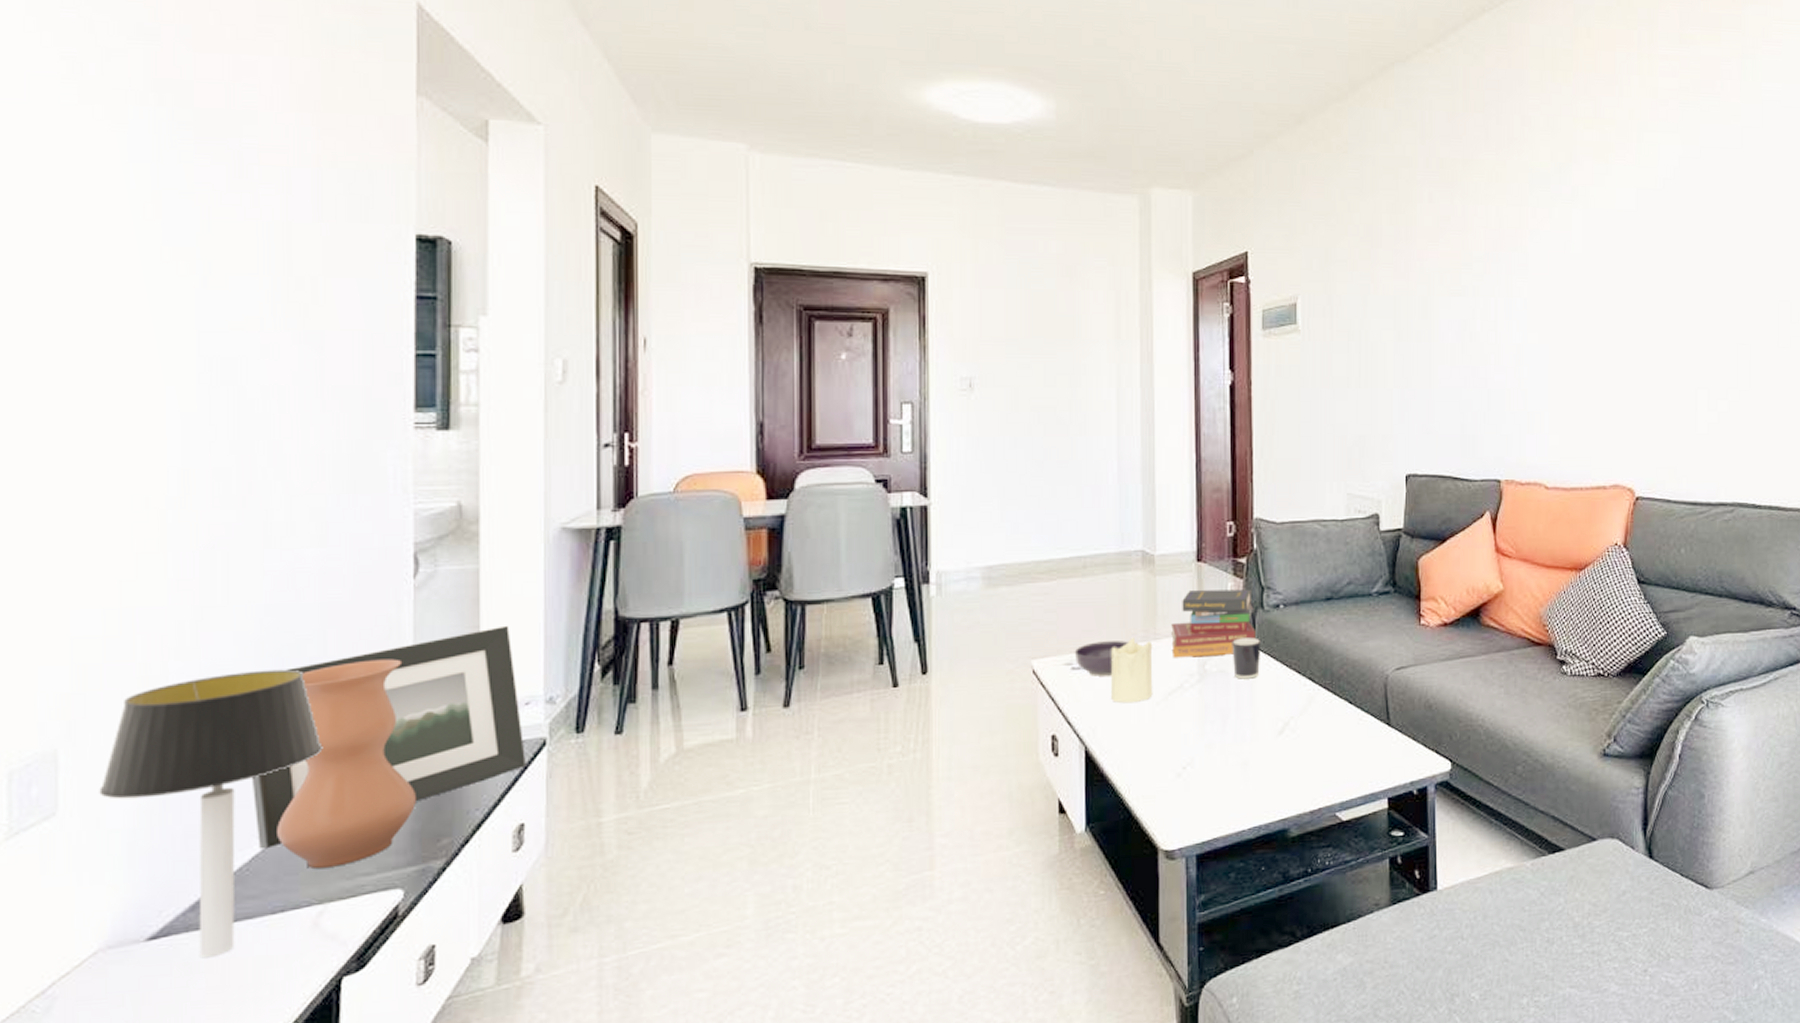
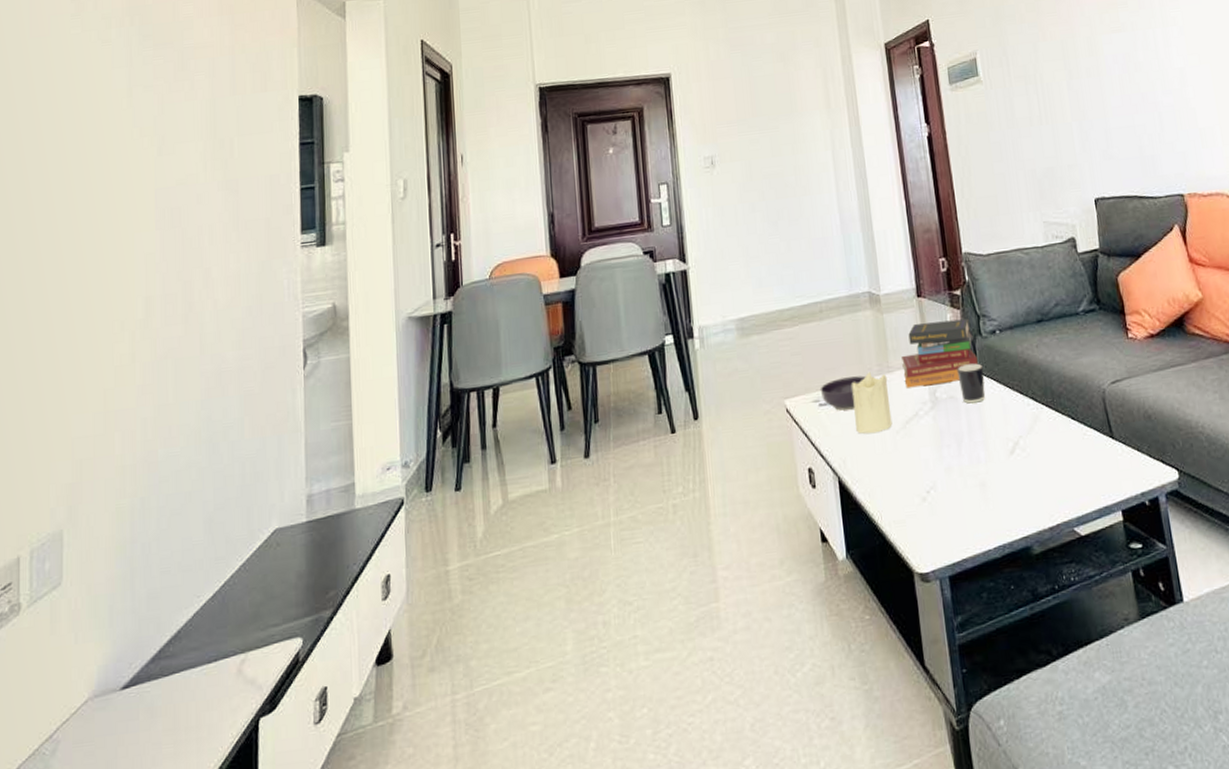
table lamp: present [99,669,323,959] -> none [90,452,243,704]
picture frame: present [253,625,526,850] -> none [194,403,389,607]
vase: present [277,659,416,868] -> none [211,438,310,622]

